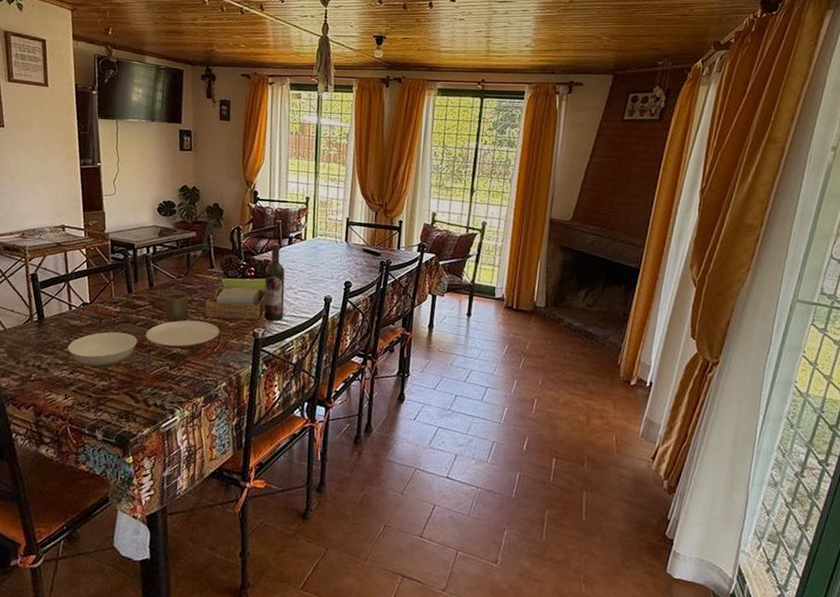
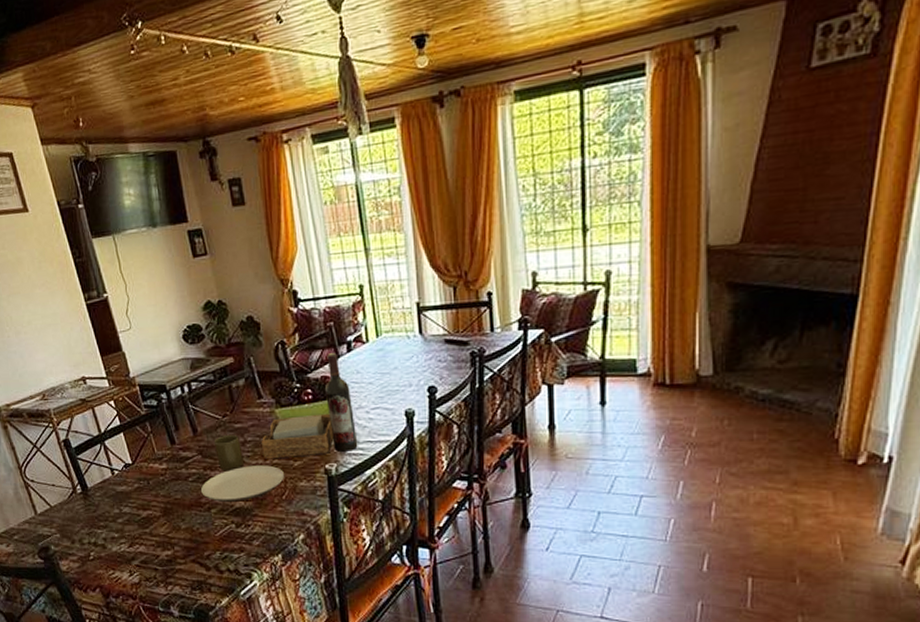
bowl: present [67,332,138,369] -> none [120,492,194,537]

